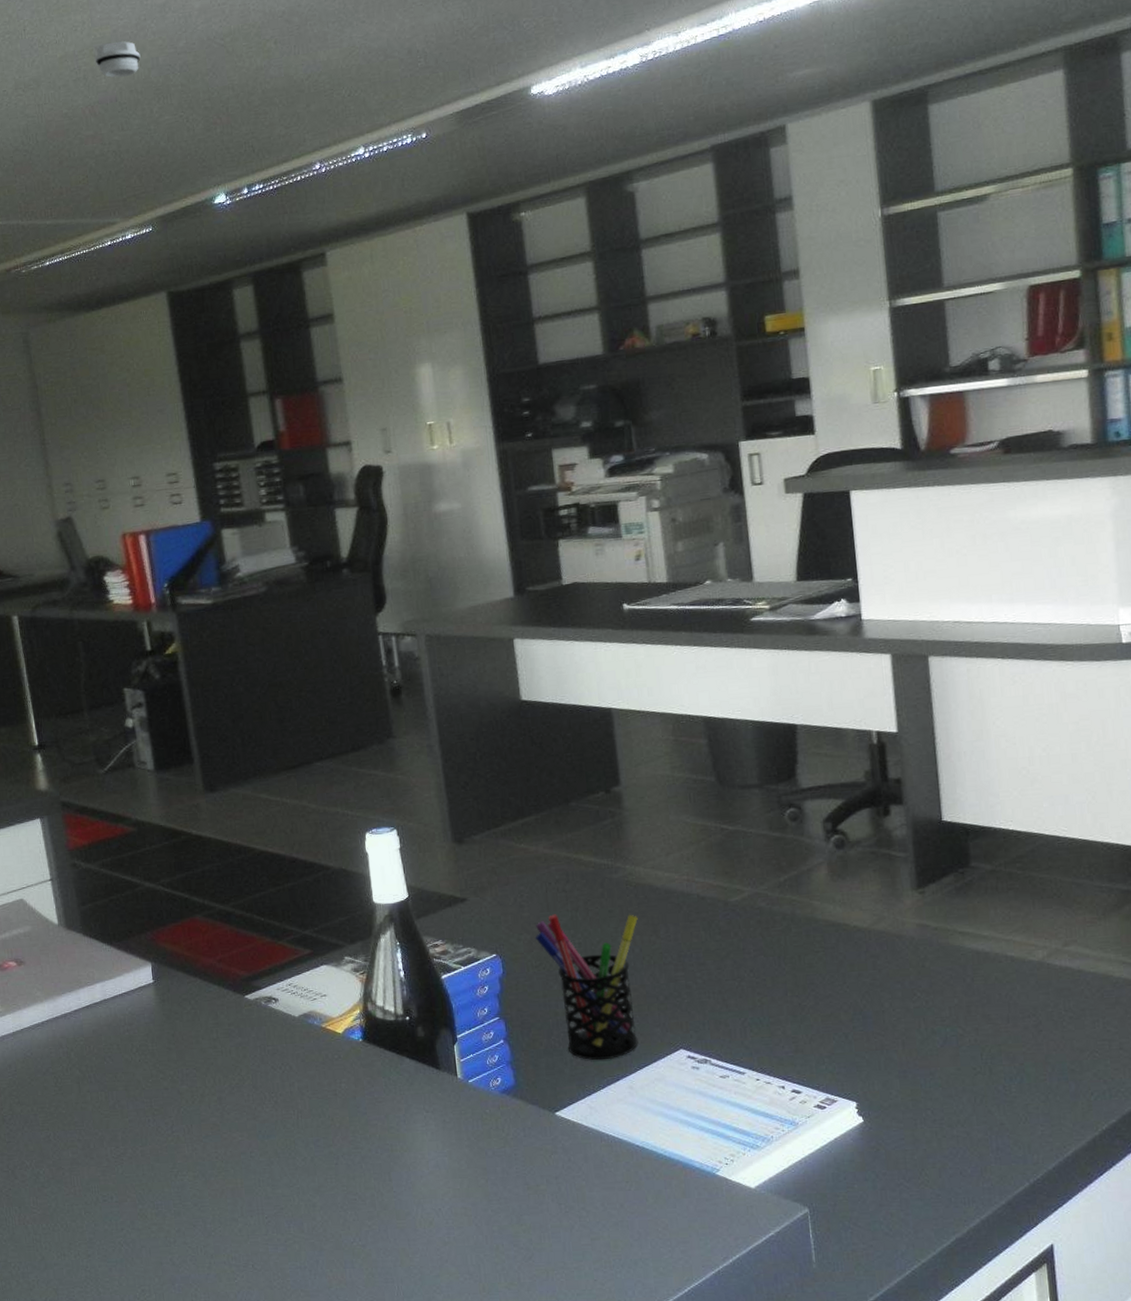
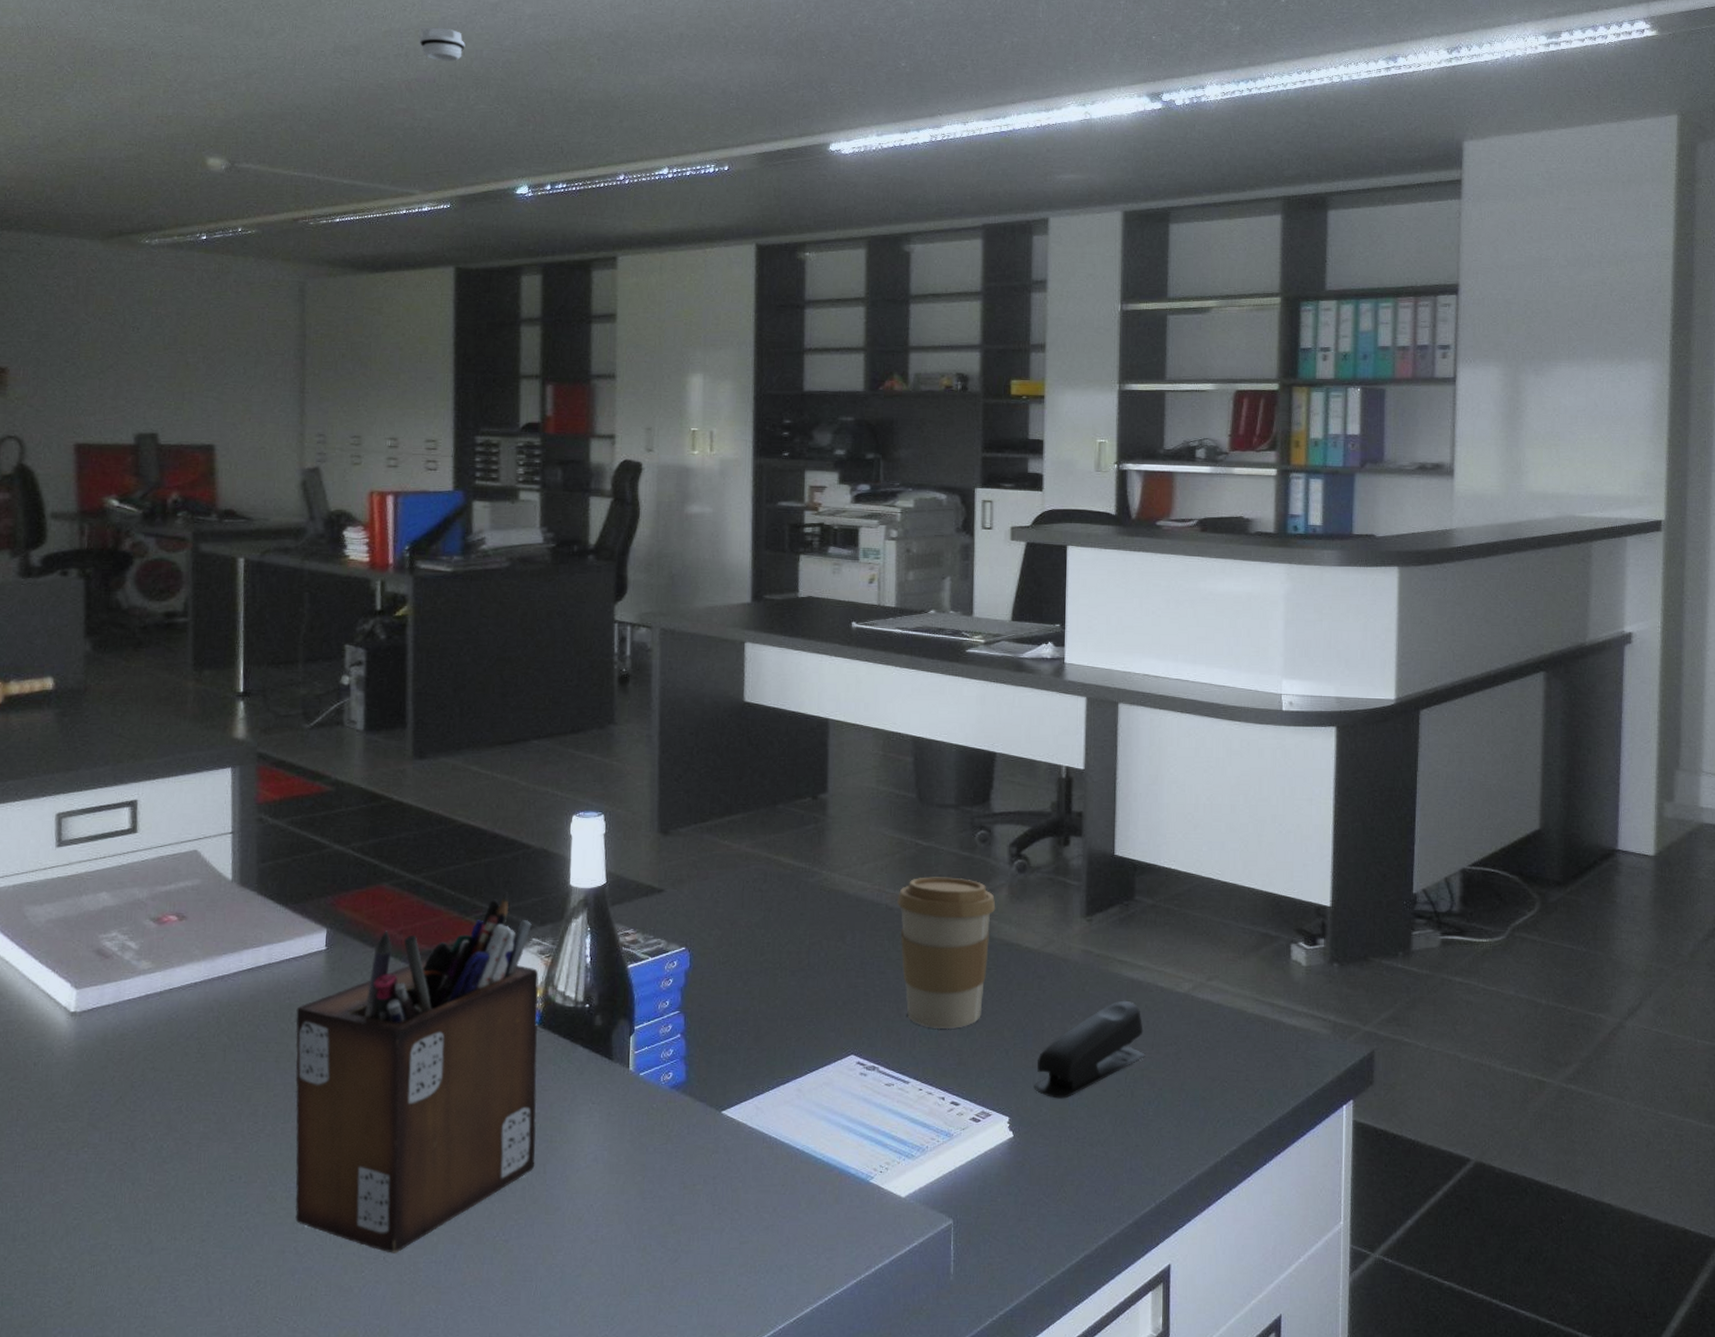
desk organizer: none [136,914,380,1261] -> present [295,892,539,1253]
pen holder: present [535,914,638,1061] -> none [725,912,827,1061]
coffee cup: none [708,860,816,1018] -> present [896,877,996,1030]
stapler: none [880,973,1001,1081] -> present [1034,1000,1145,1099]

